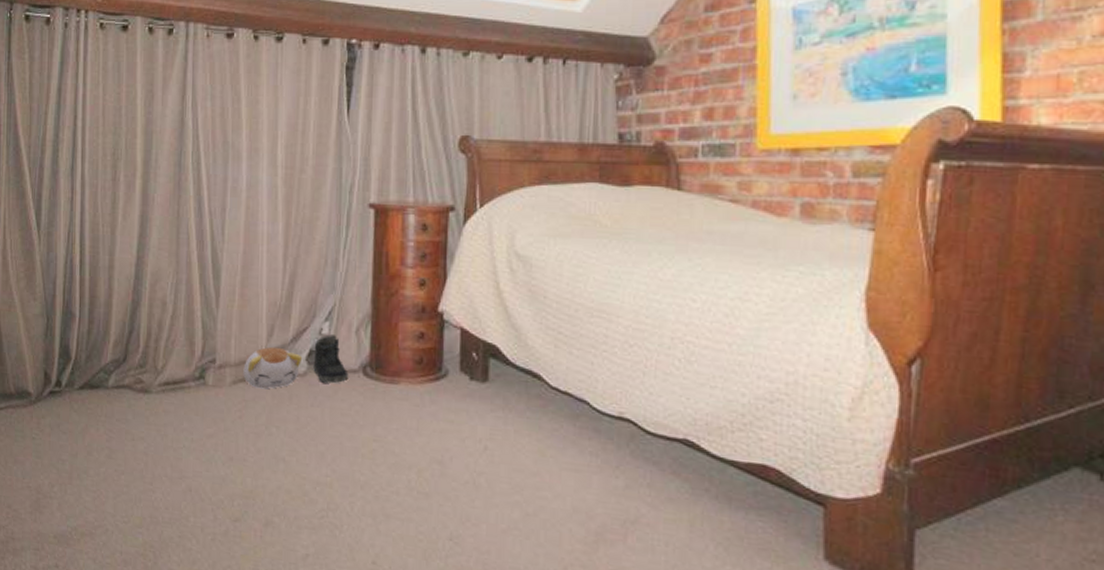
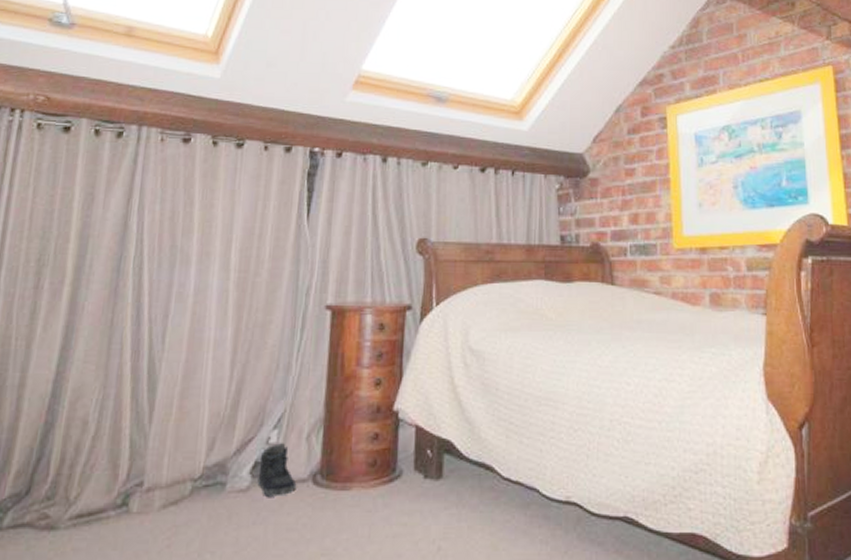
plush toy: present [243,346,303,389] -> none [175,461,246,511]

